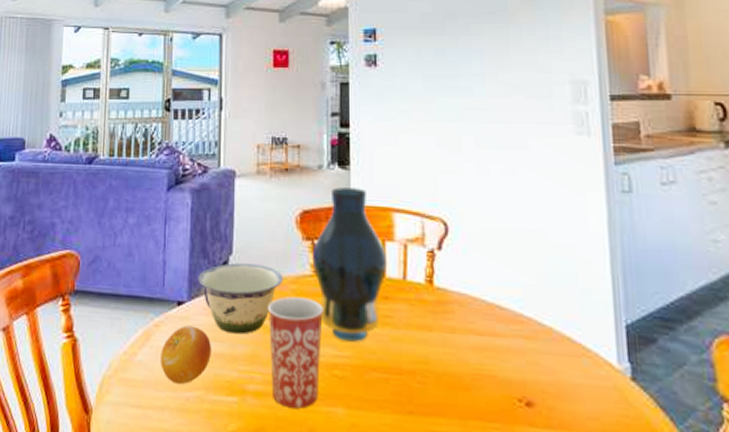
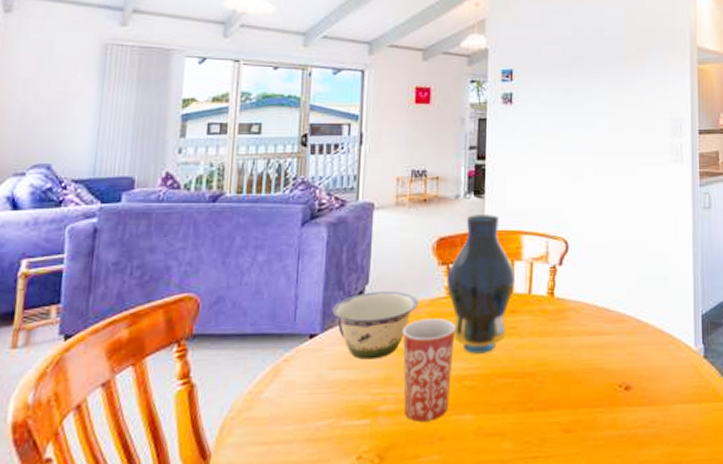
fruit: present [160,325,211,385] -> none [289,356,344,416]

